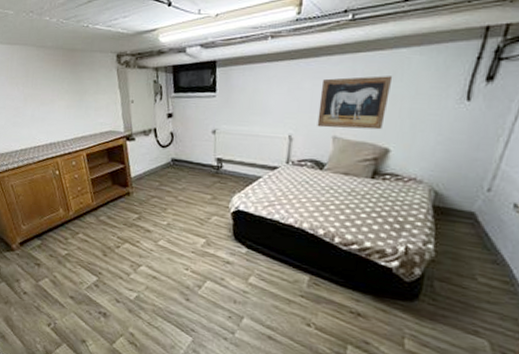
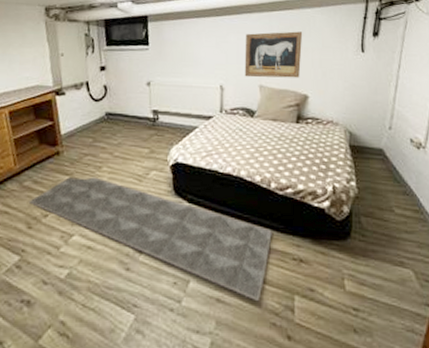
rug: none [104,215,331,345] -> present [28,177,272,302]

